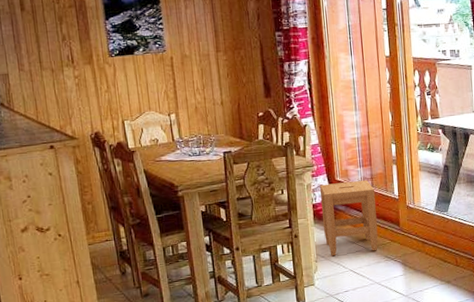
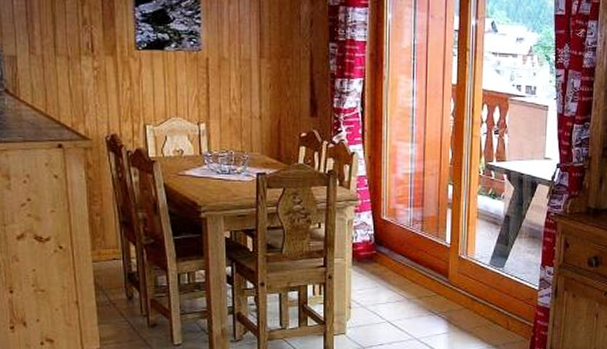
stool: present [319,180,378,257] -> none [362,222,425,304]

